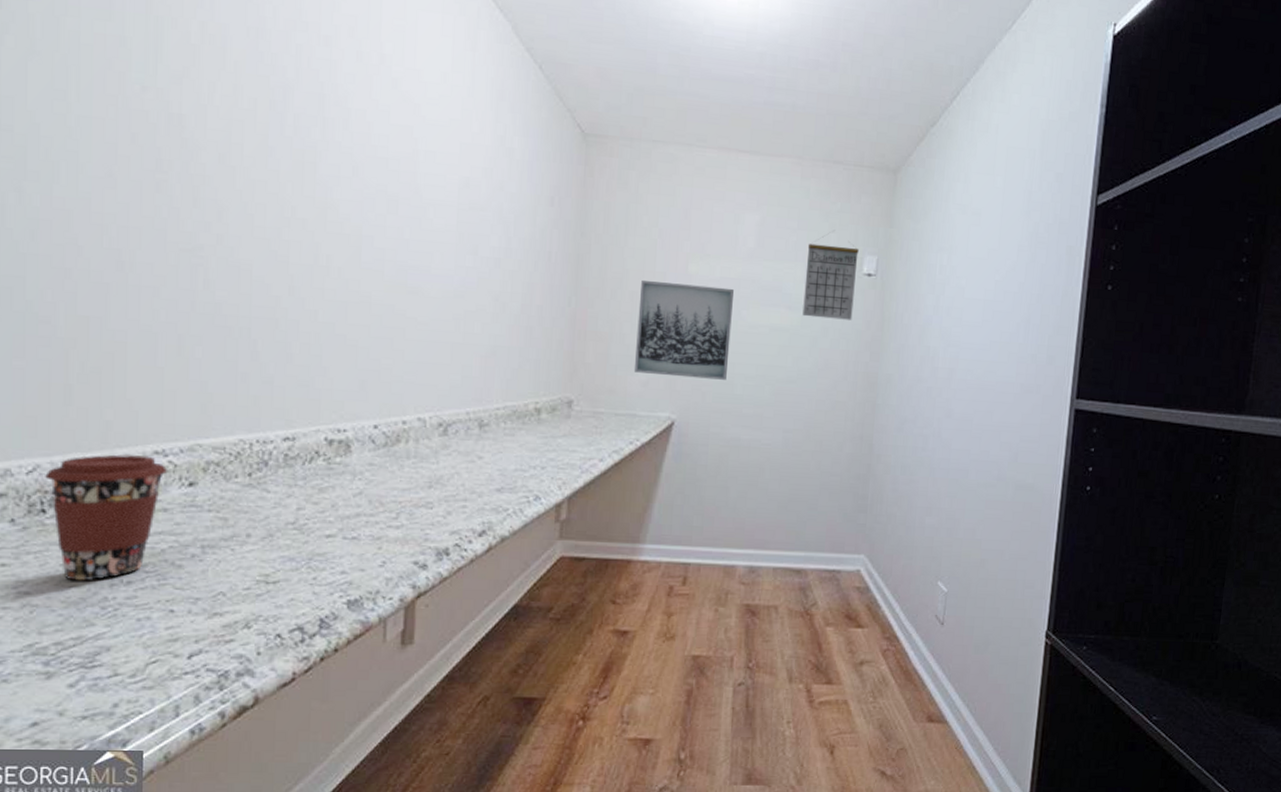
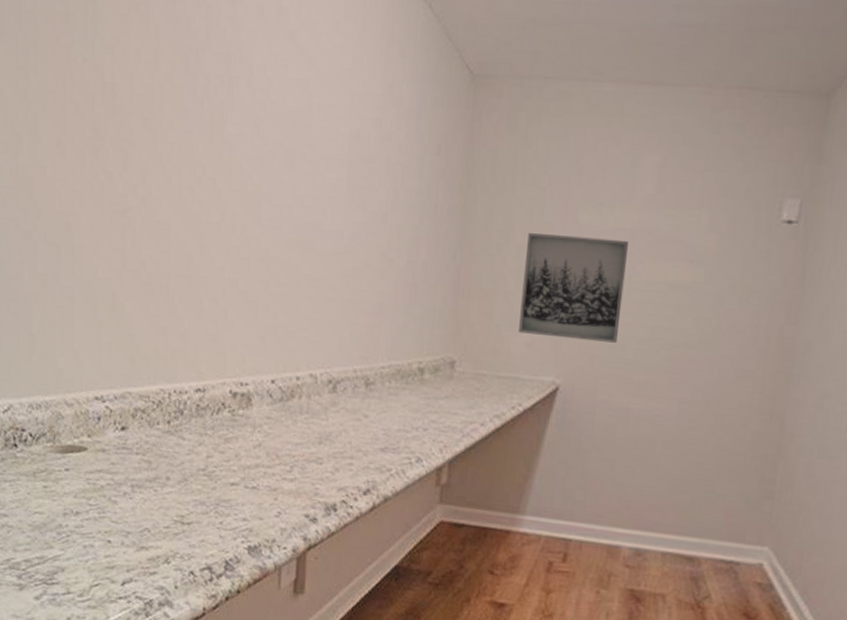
coffee cup: present [45,454,168,581] -> none [16,398,106,509]
calendar: present [802,236,859,320] -> none [706,178,778,276]

